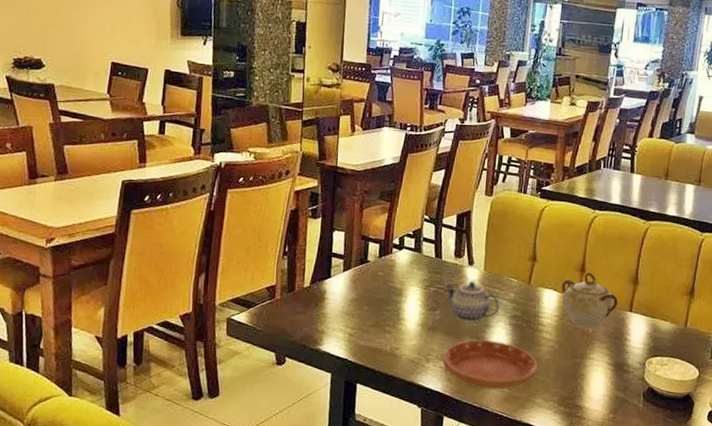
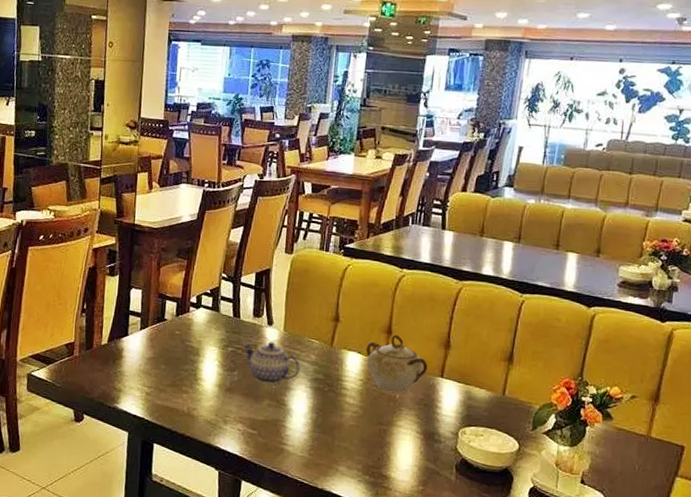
saucer: present [442,340,538,390] -> none [240,402,341,456]

